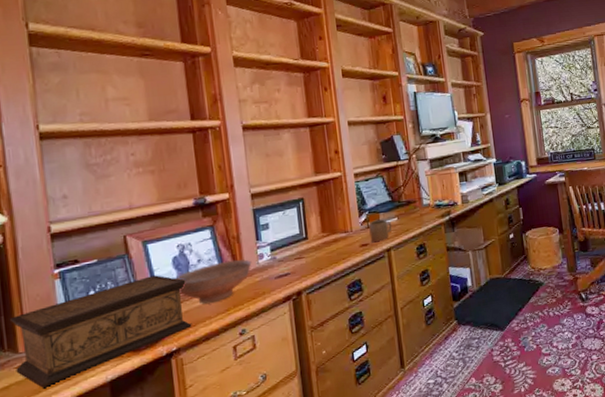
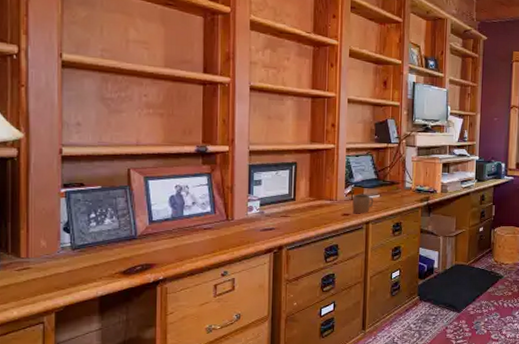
decorative box: present [9,275,192,388] -> none [15,209,180,292]
decorative bowl: present [175,259,252,304] -> none [170,207,241,243]

